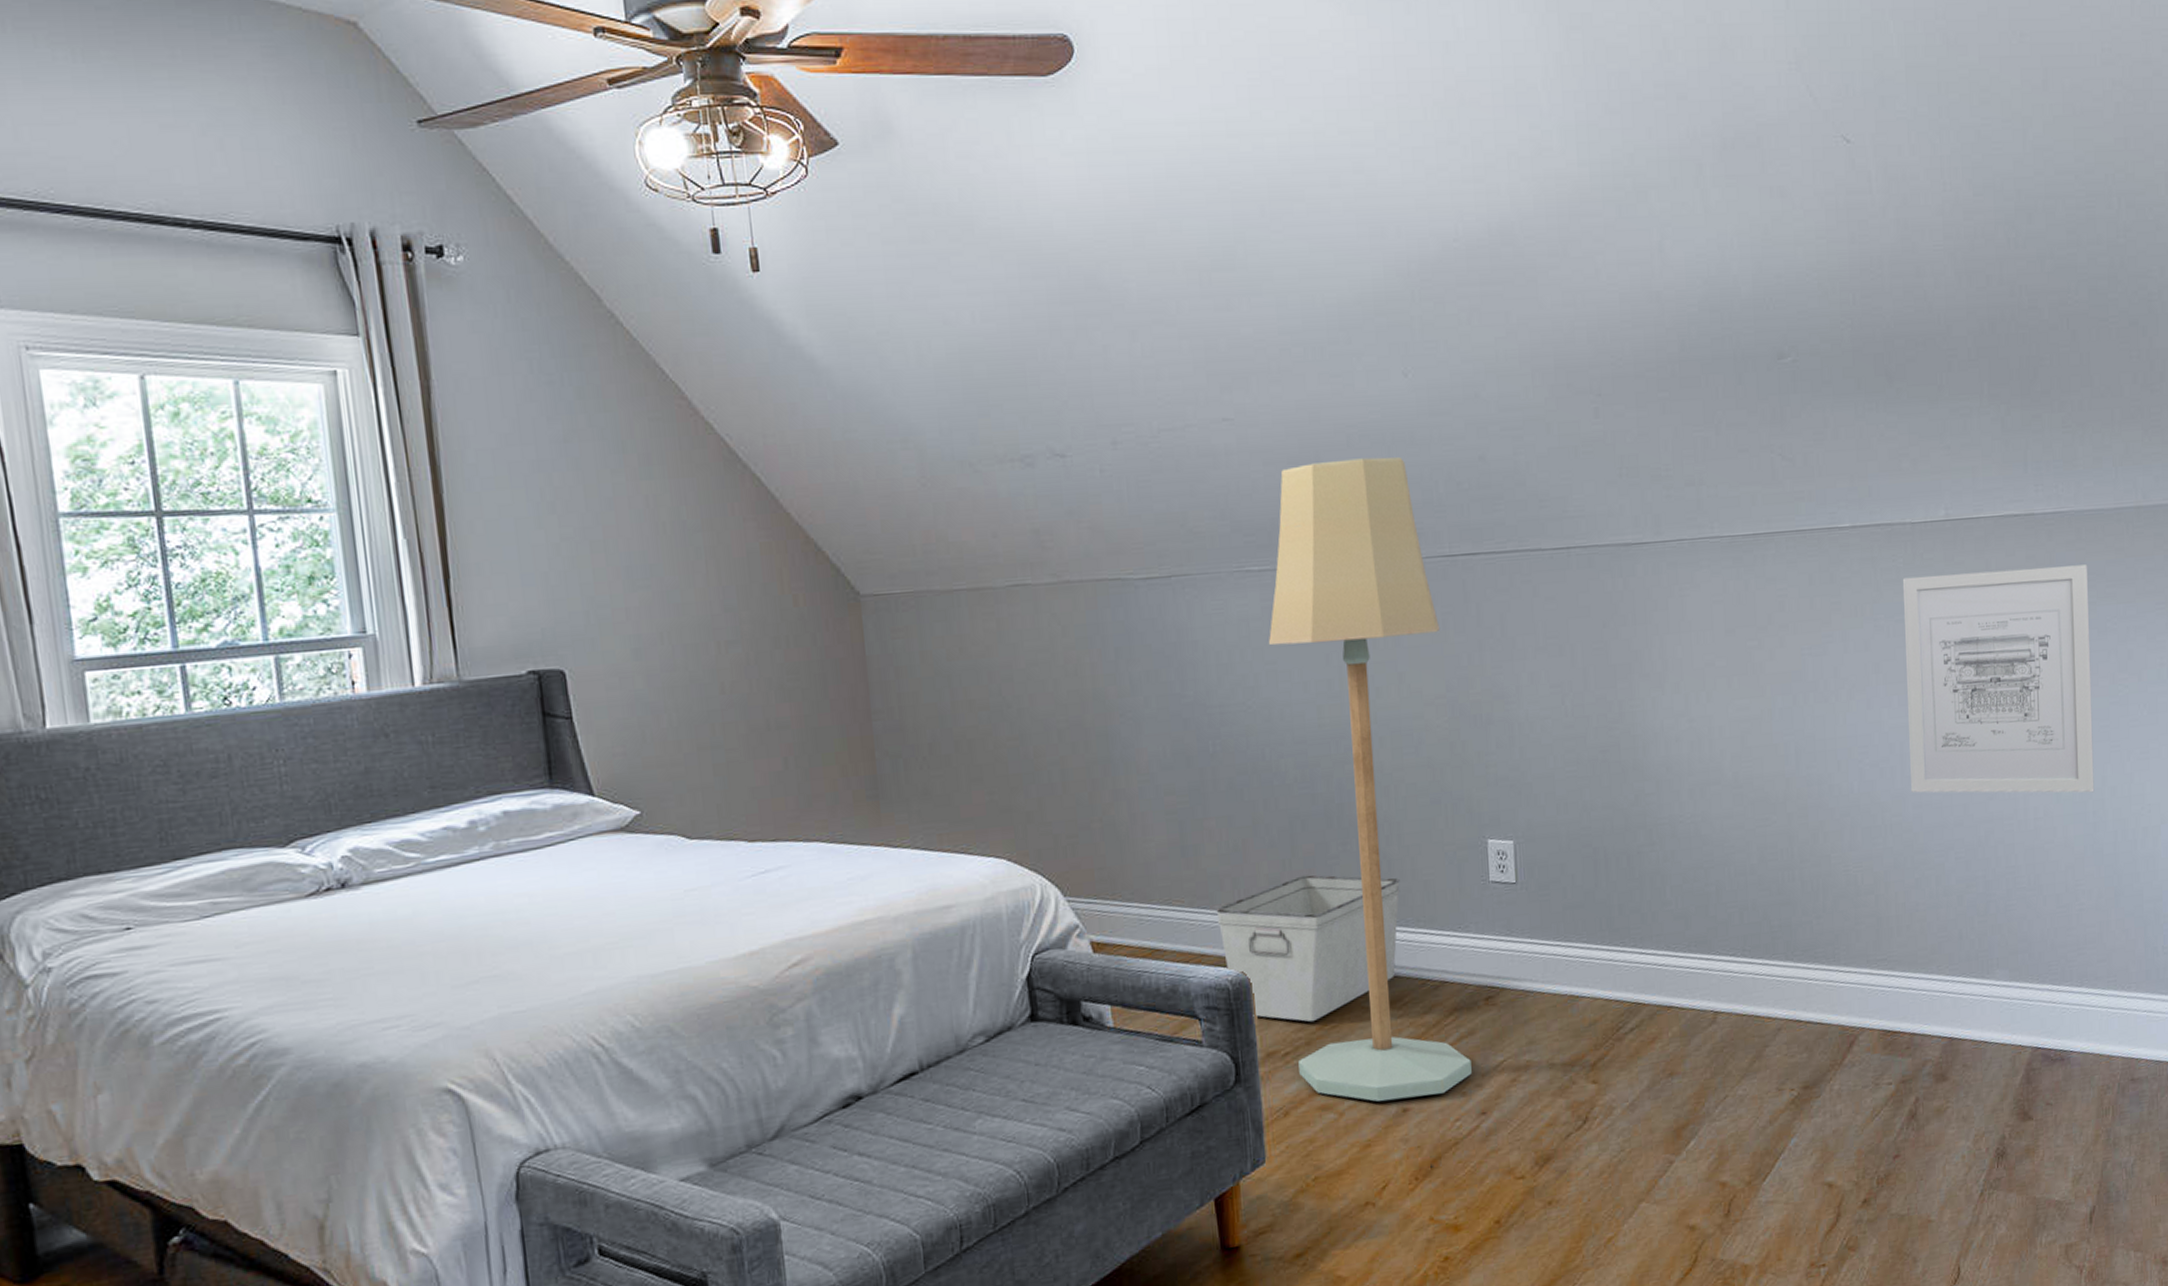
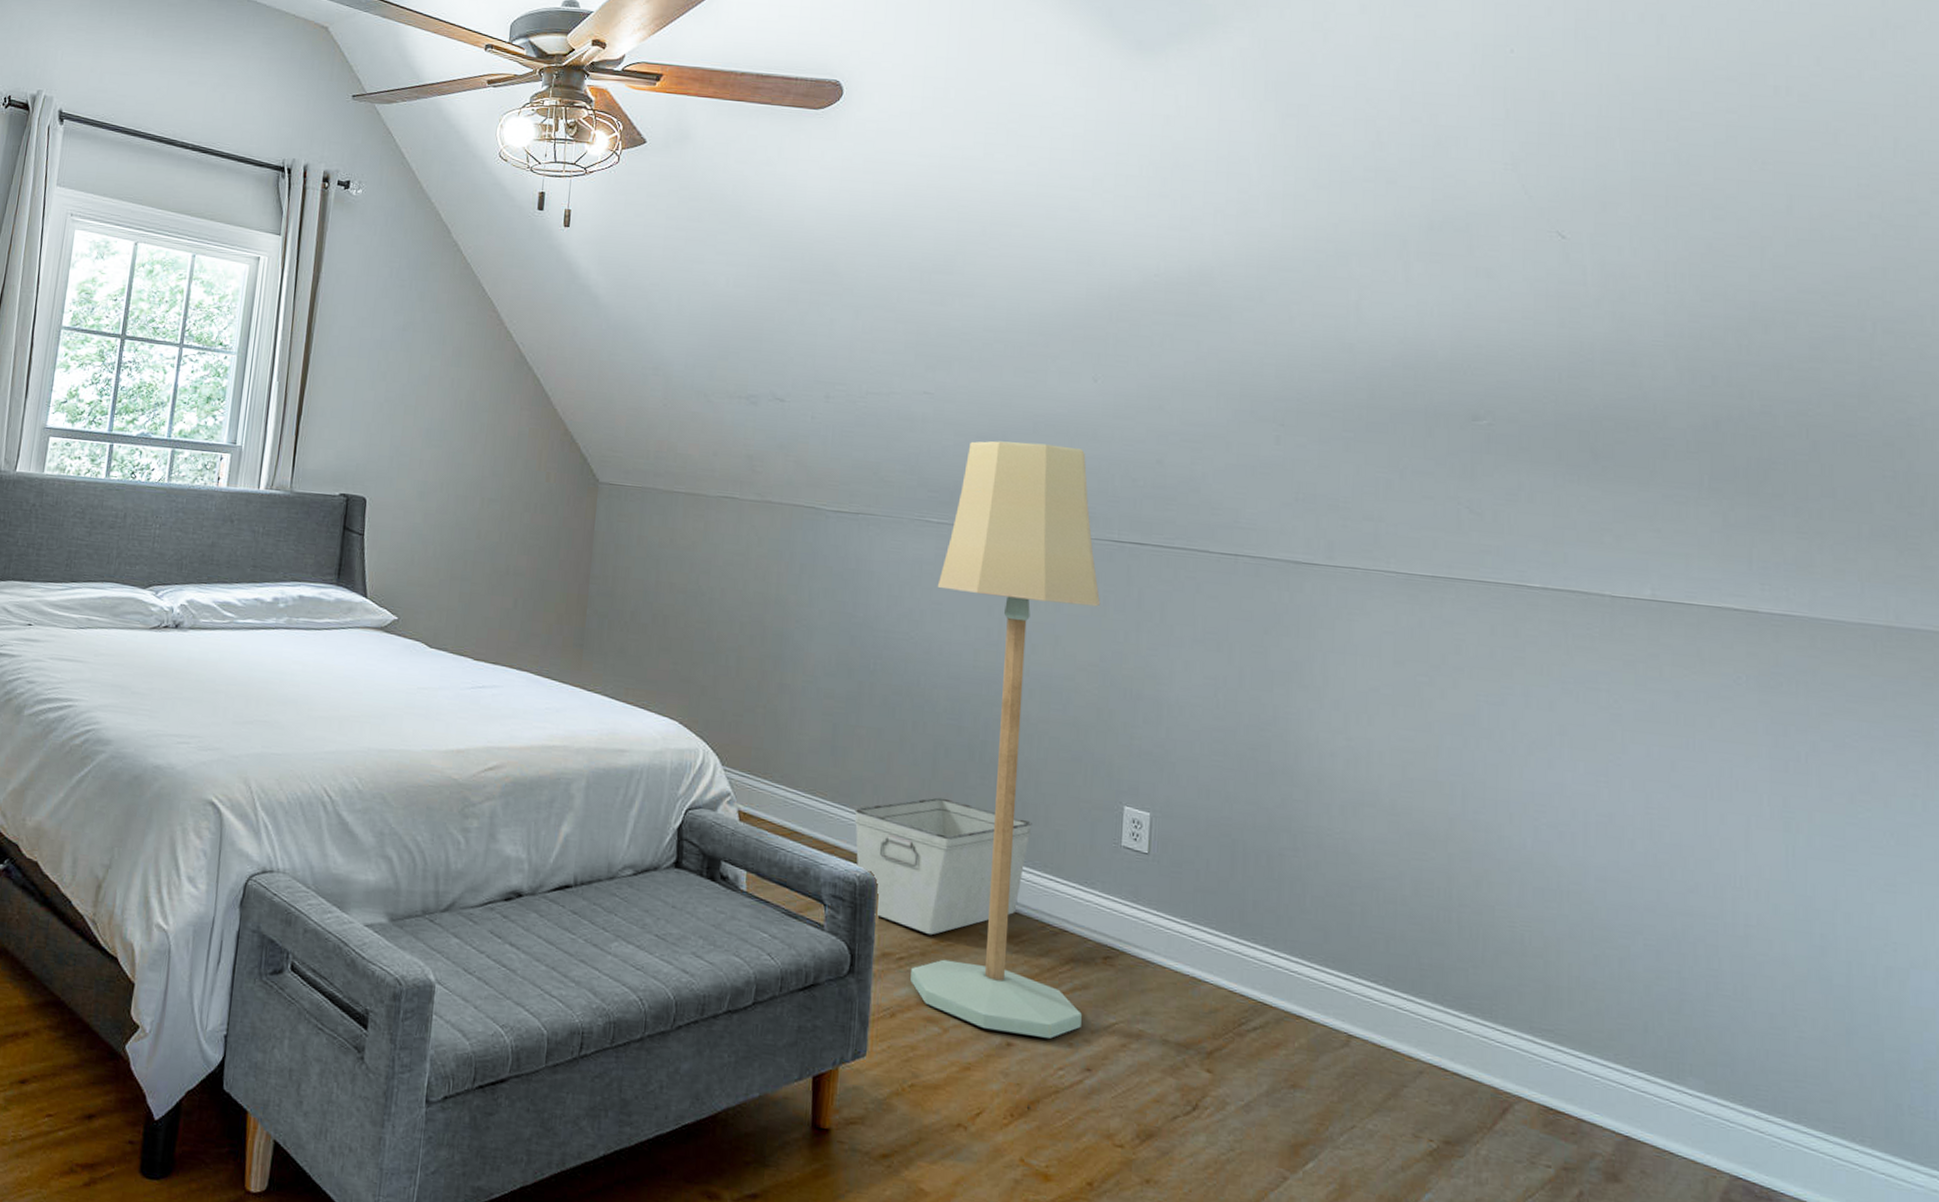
wall art: present [1902,564,2095,793] -> none [1595,647,1824,914]

